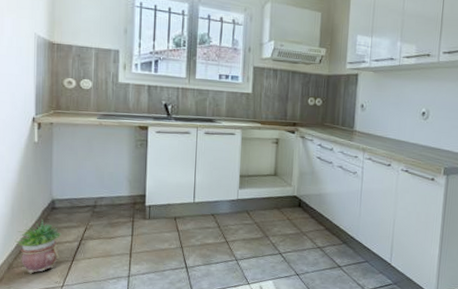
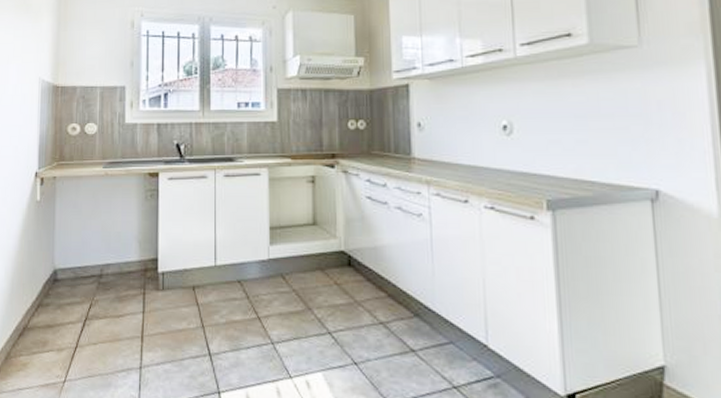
potted plant: present [14,219,61,274] -> none [13,294,64,366]

